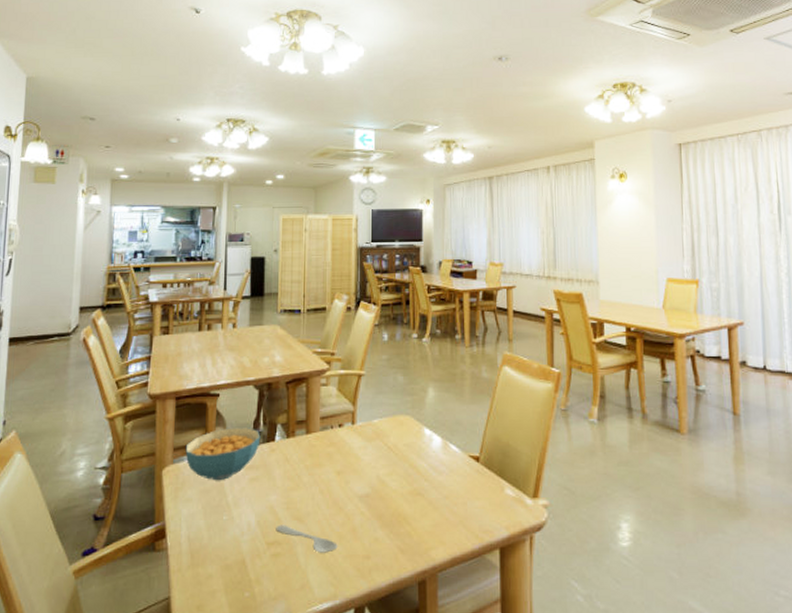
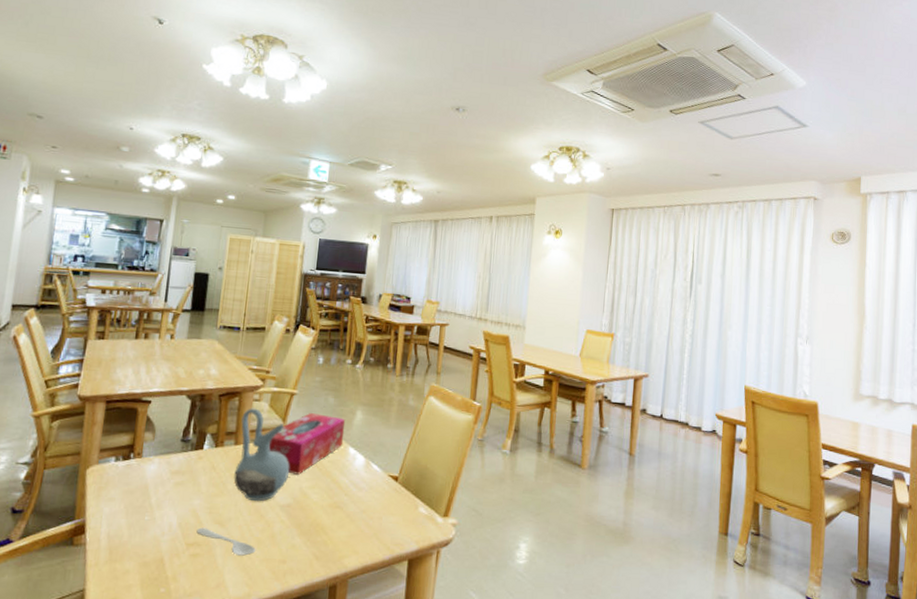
cereal bowl: present [185,428,261,481] -> none [111,433,189,483]
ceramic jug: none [308,393,364,494] -> present [233,408,289,502]
tissue box: none [340,394,418,461] -> present [268,413,346,475]

